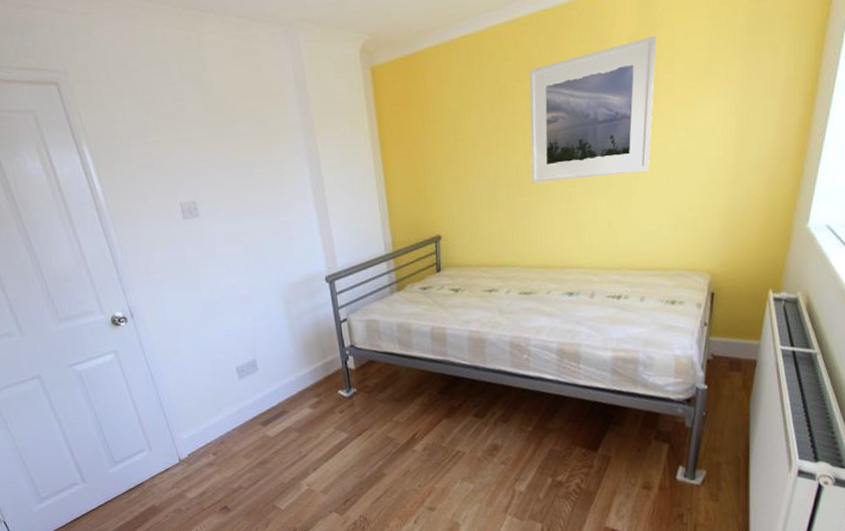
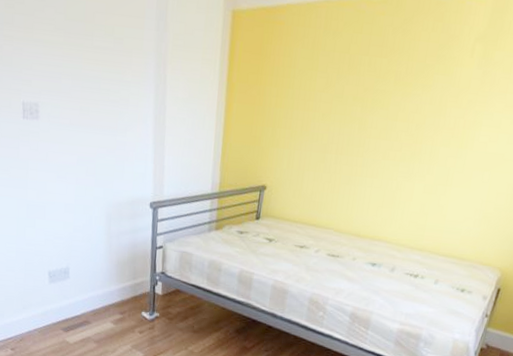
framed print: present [529,35,657,184] -> none [360,40,502,166]

